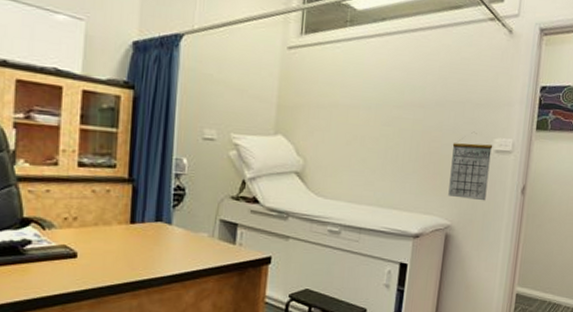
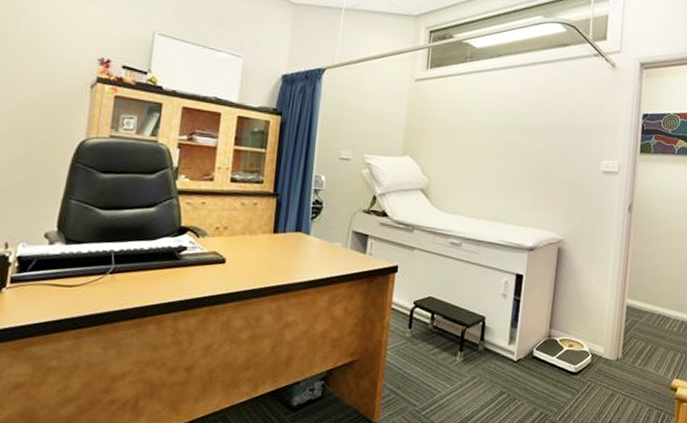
calendar: present [448,131,493,201] -> none [560,154,601,218]

